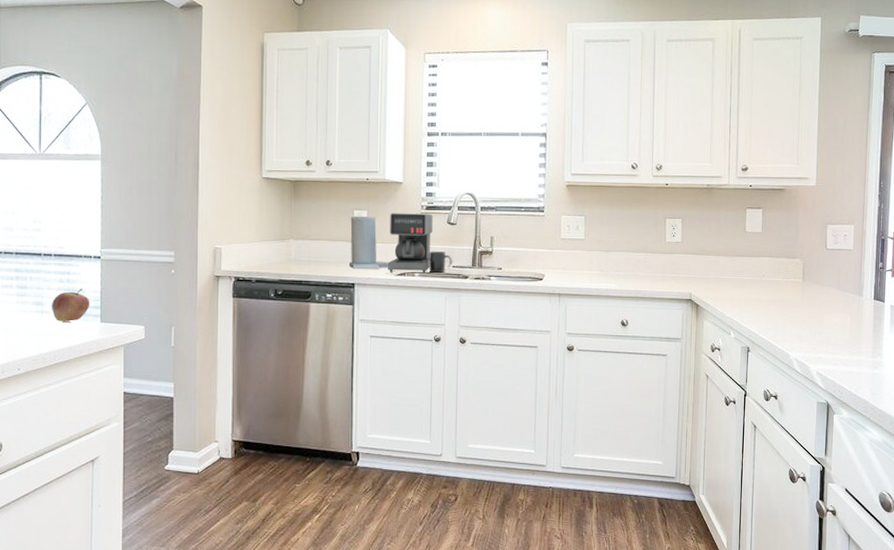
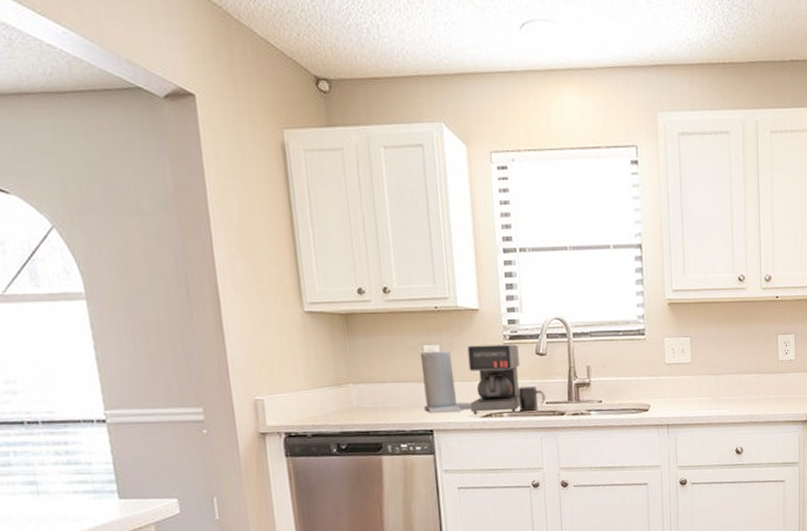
fruit: present [51,288,90,323] -> none [48,460,102,503]

